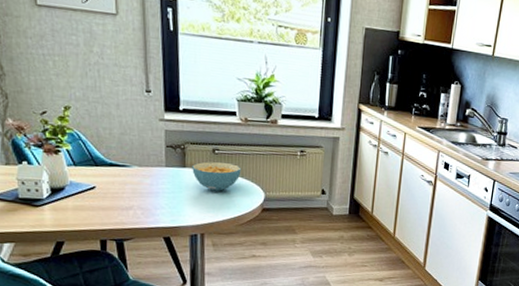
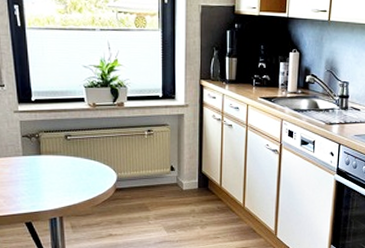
cereal bowl: present [192,161,242,191] -> none [47,148,93,175]

